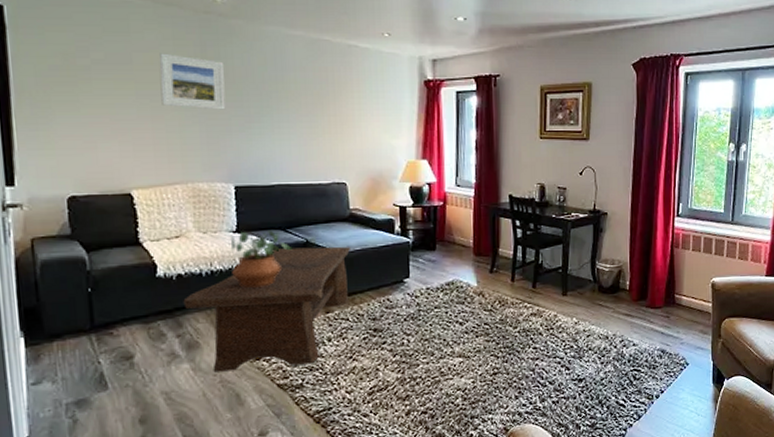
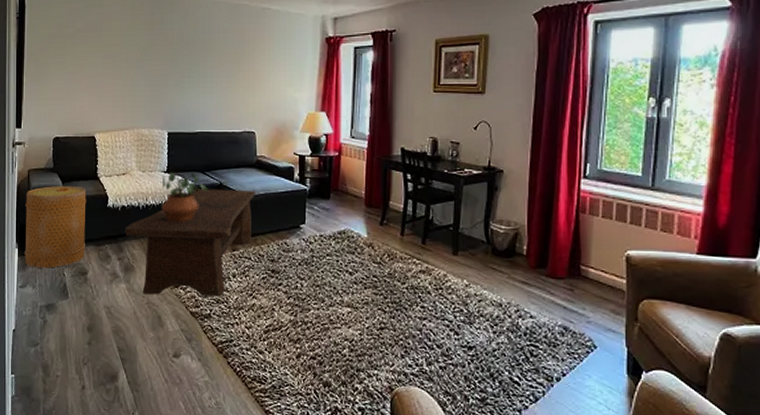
basket: none [30,254,128,359] -> present [24,185,86,268]
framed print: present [159,53,226,110] -> none [120,21,166,68]

